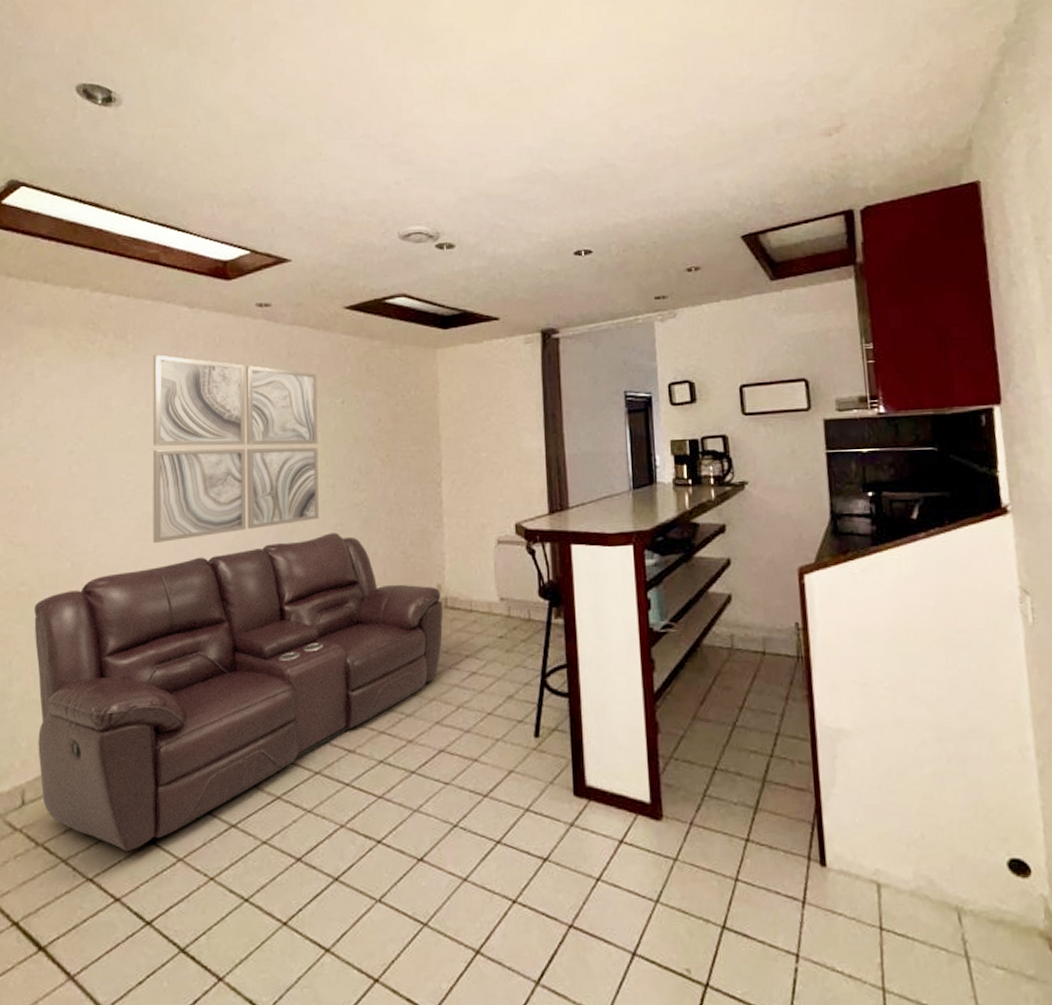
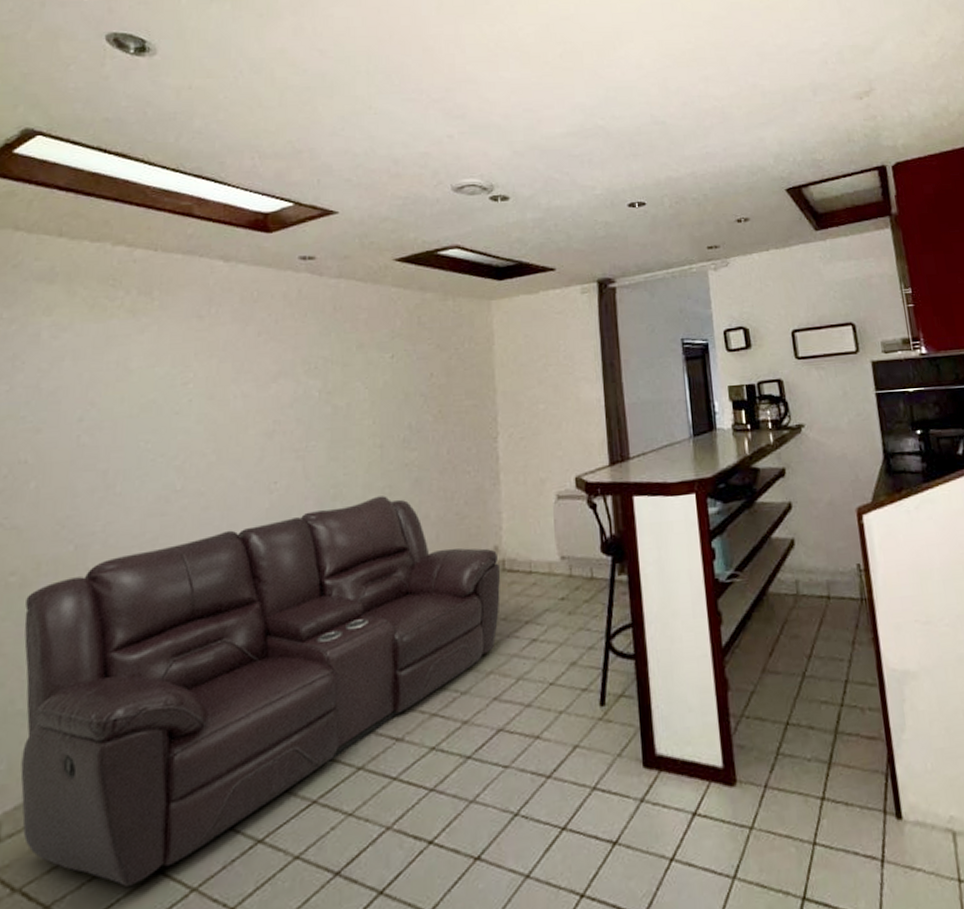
wall art: present [152,354,319,543] -> none [174,311,365,517]

